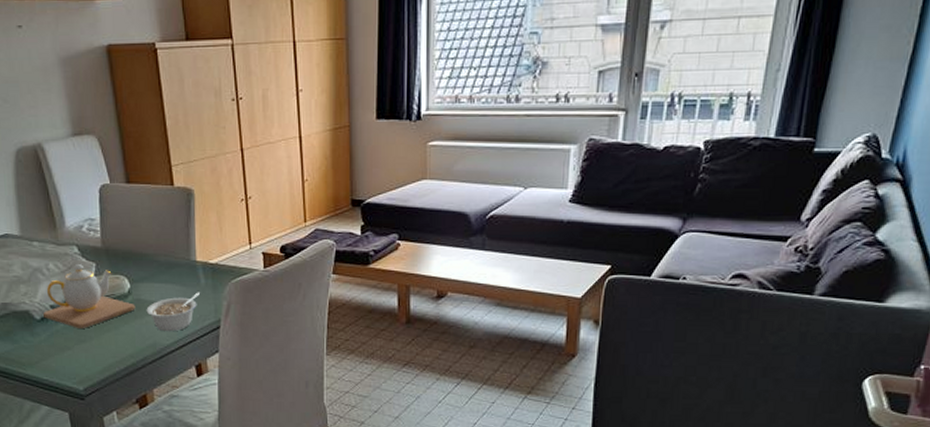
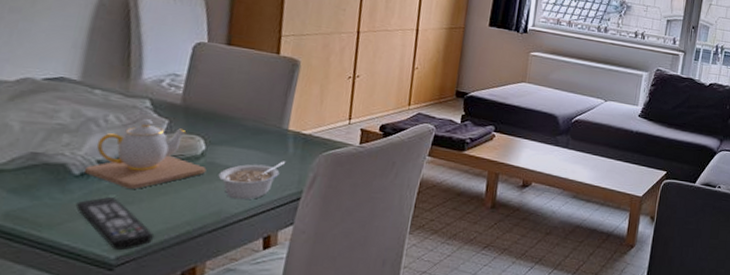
remote control: none [44,337,108,383] -> present [75,197,155,251]

